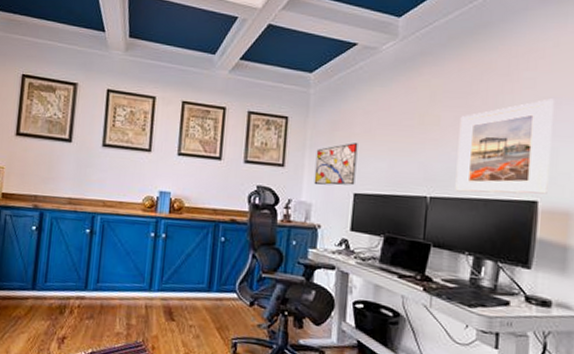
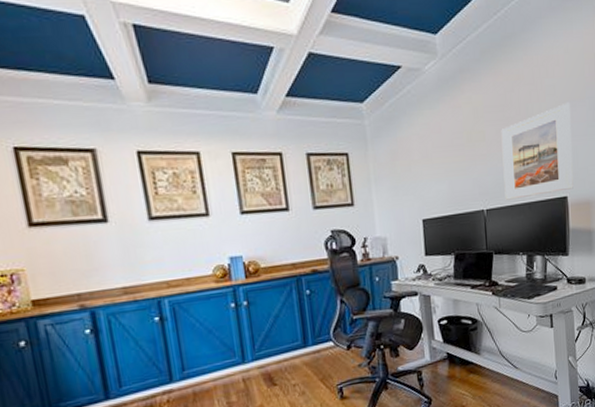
wall art: present [314,143,358,186] -> none [381,170,422,217]

